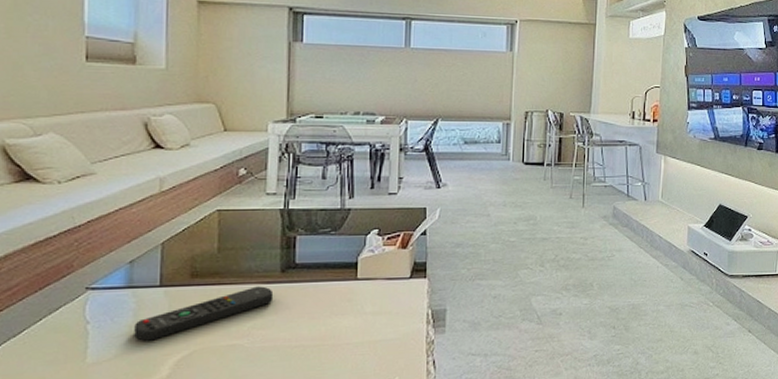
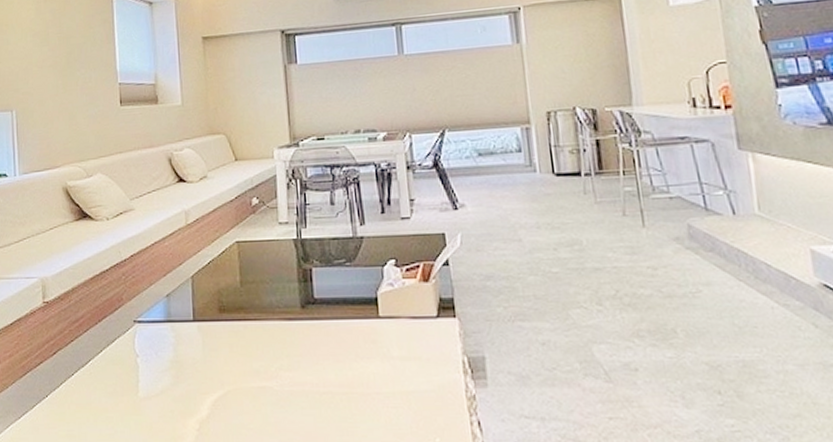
remote control: present [134,286,274,341] -> none [175,323,297,378]

